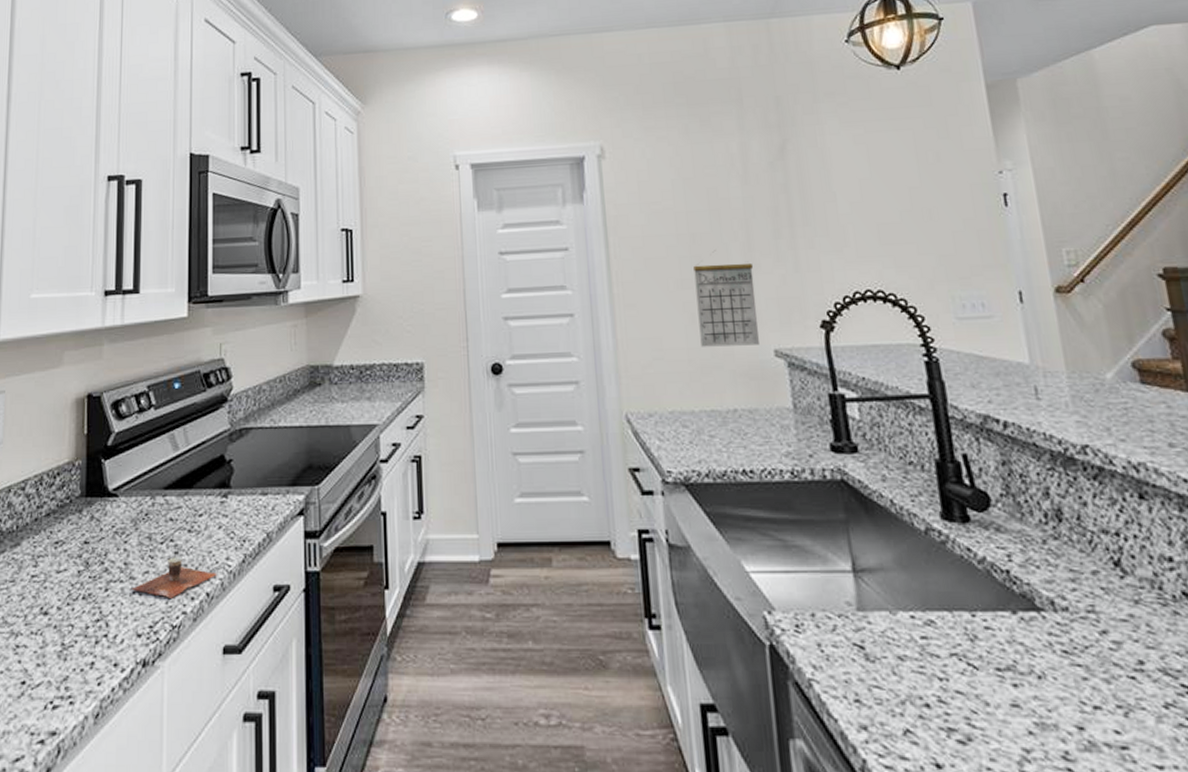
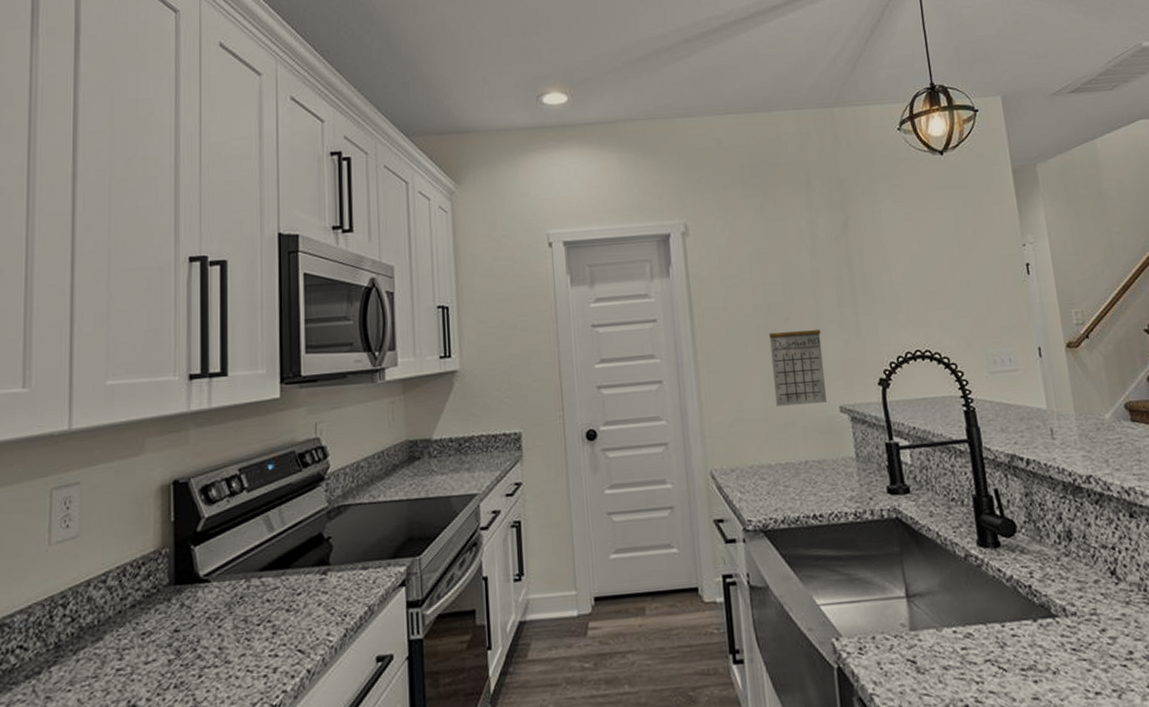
cup: present [131,557,217,598] -> none [227,637,318,679]

